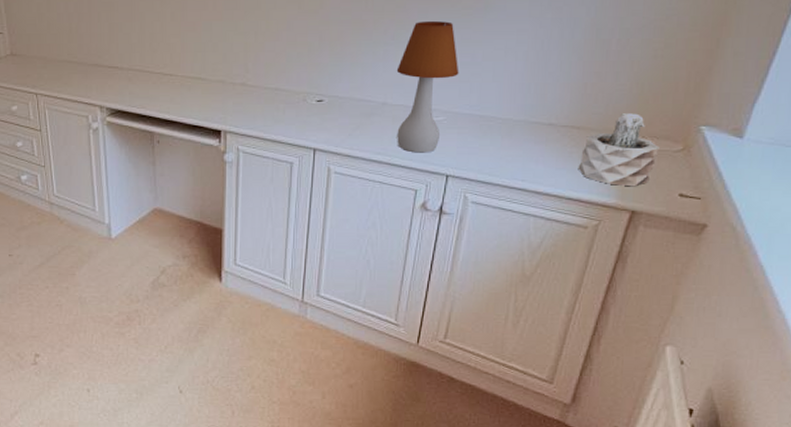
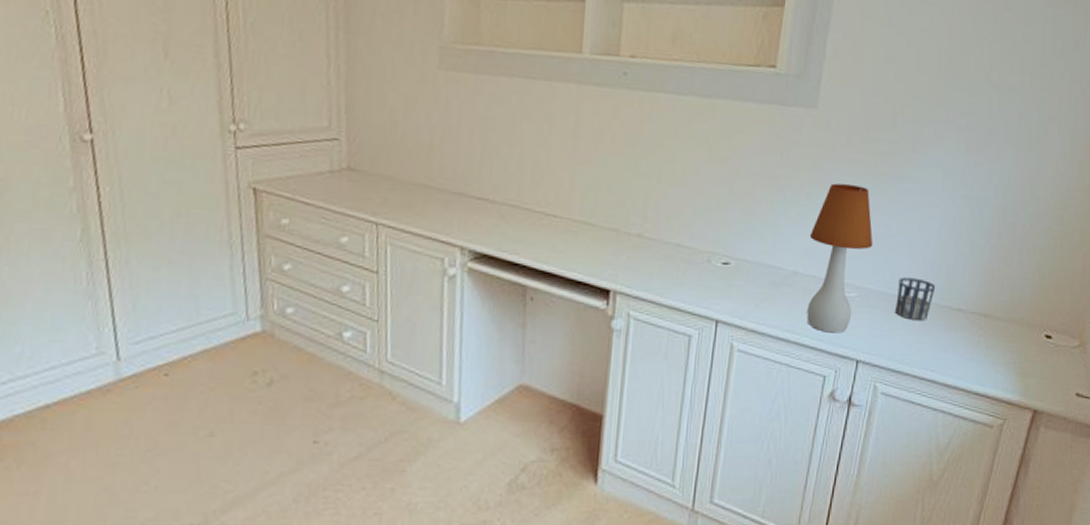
cup: none [483,99,525,137] -> present [895,277,936,321]
succulent plant: present [578,113,660,187] -> none [985,303,1059,384]

